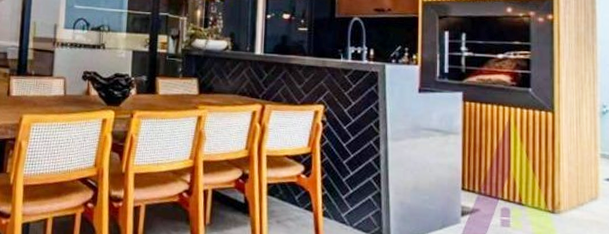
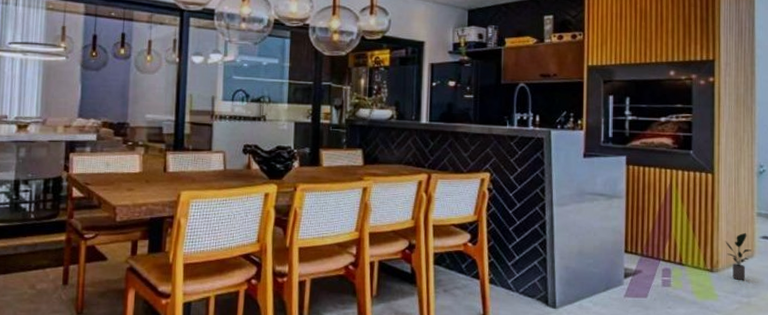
potted plant: none [567,174,595,224] -> present [725,232,751,281]

